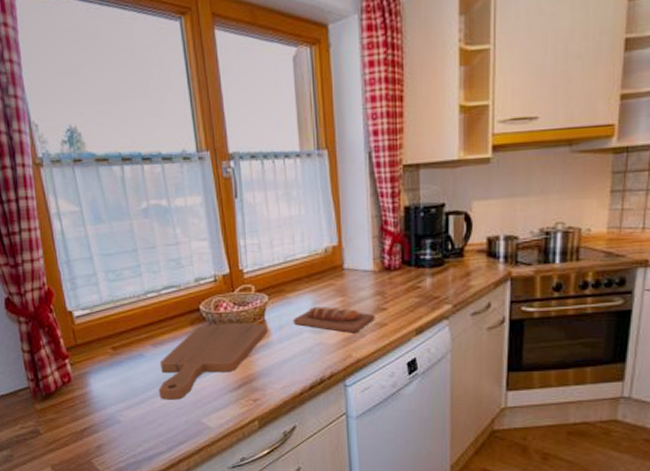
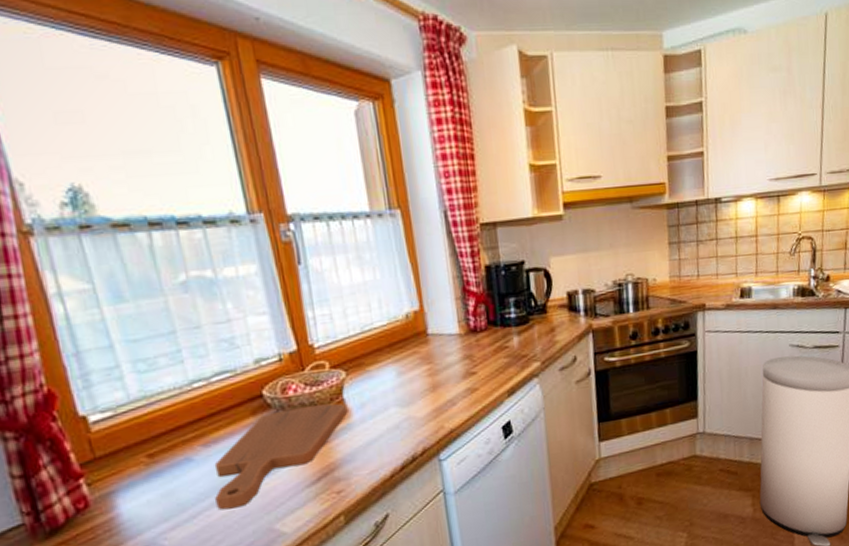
bread loaf: present [293,306,375,333] -> none [376,375,465,403]

